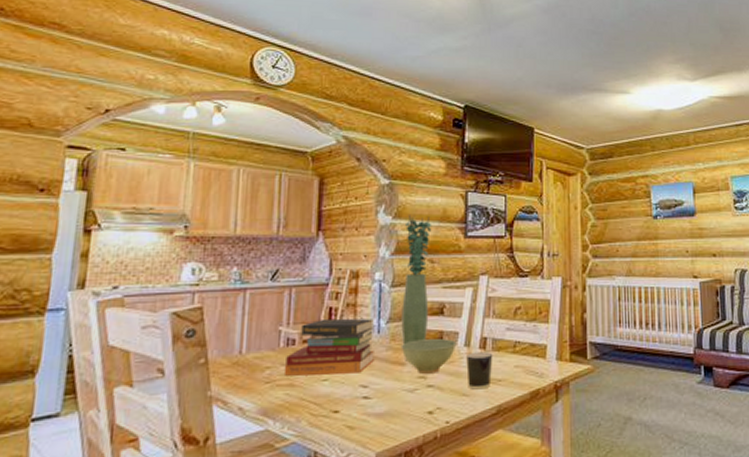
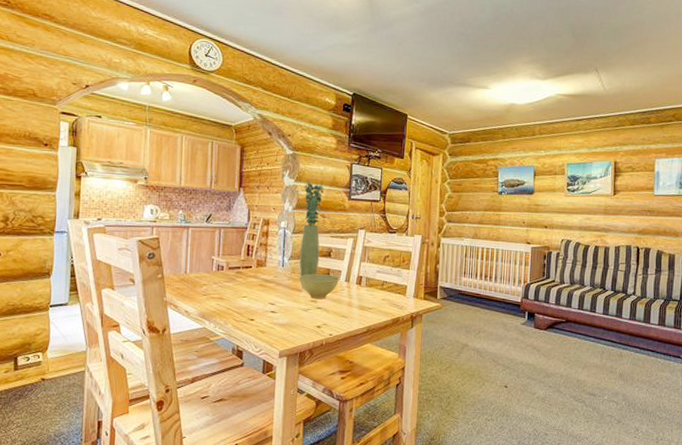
books: present [283,318,374,376] -> none [215,253,279,294]
mug: present [466,352,493,390] -> none [346,286,366,314]

